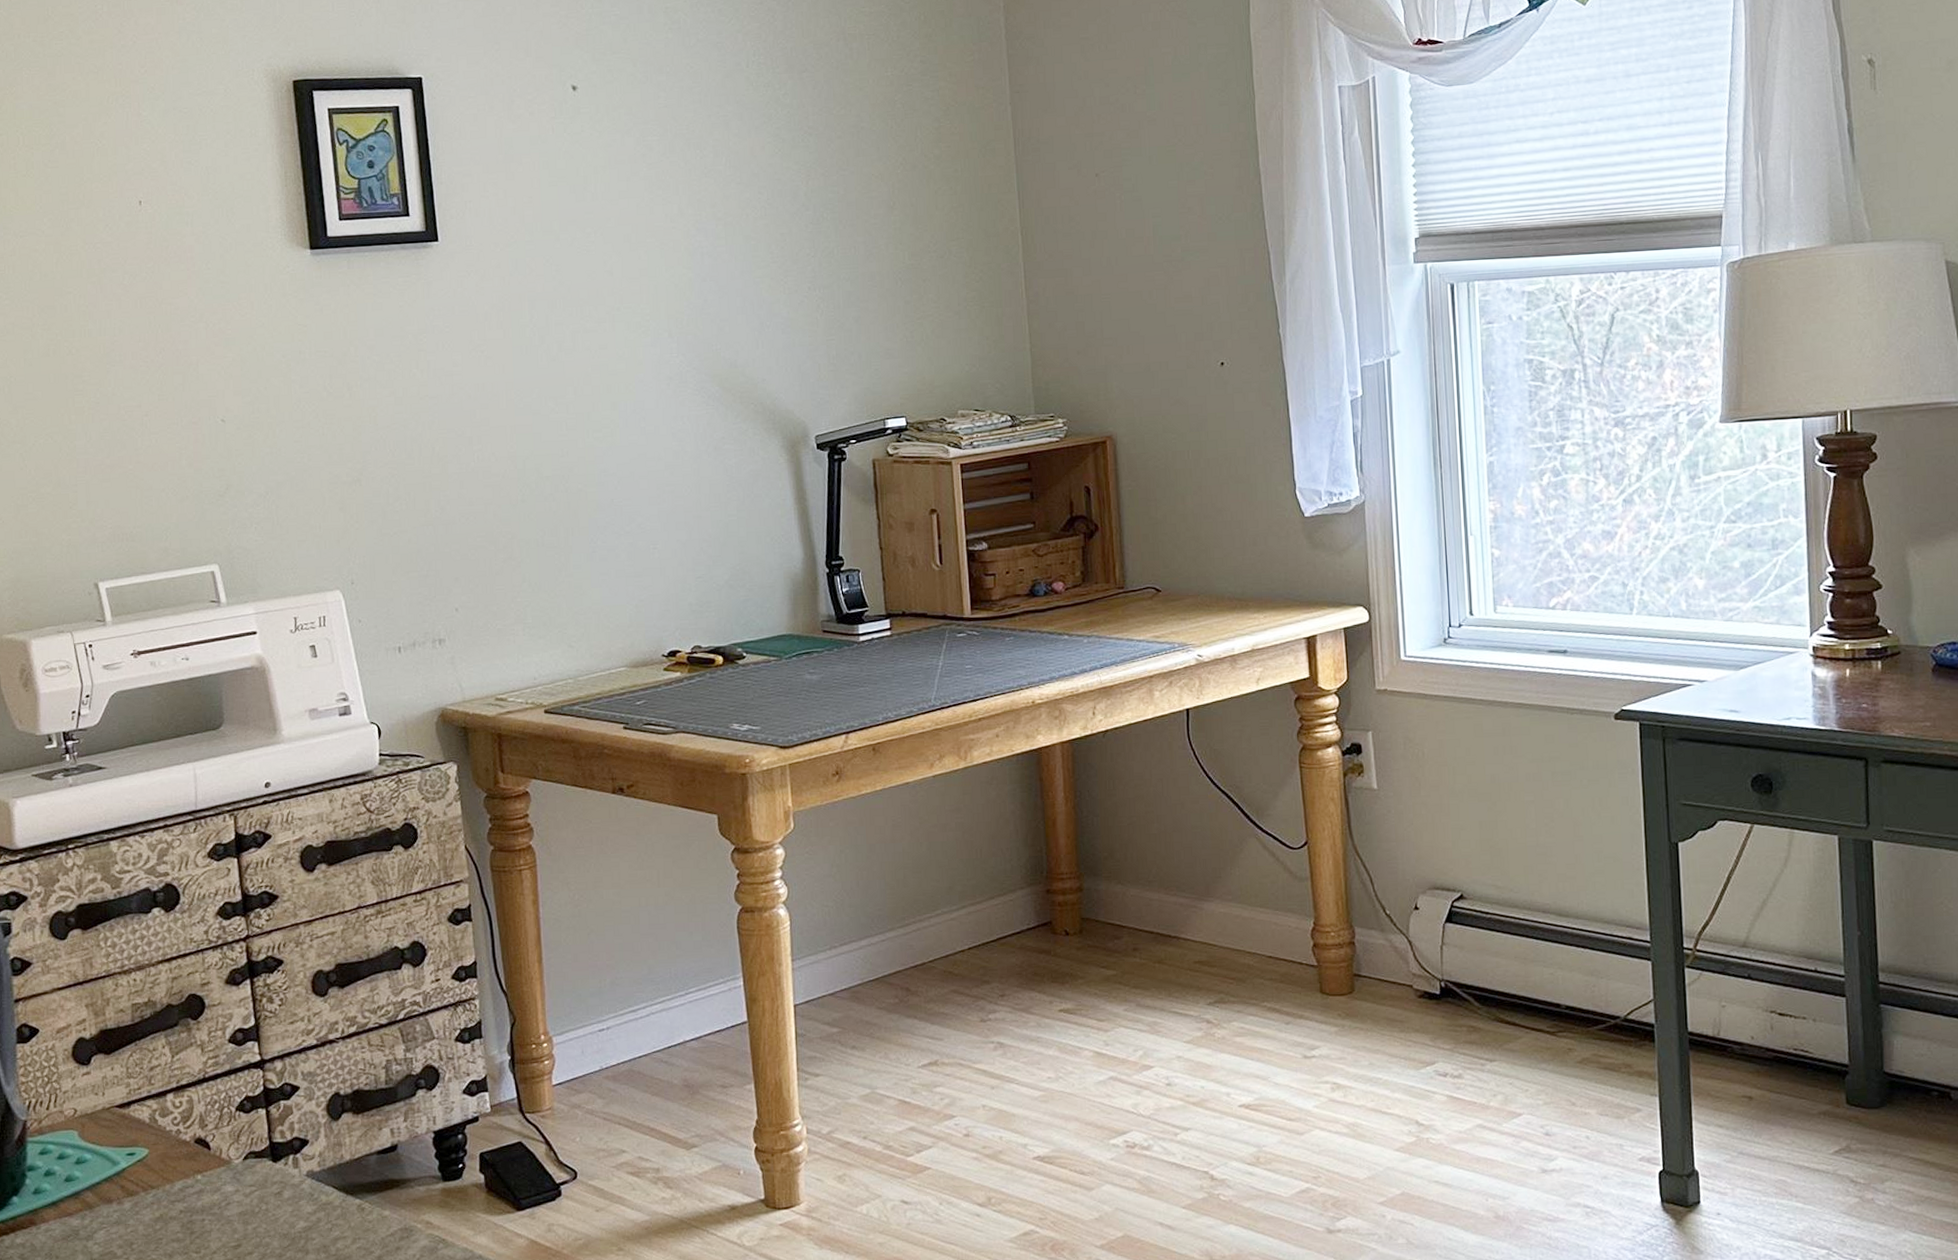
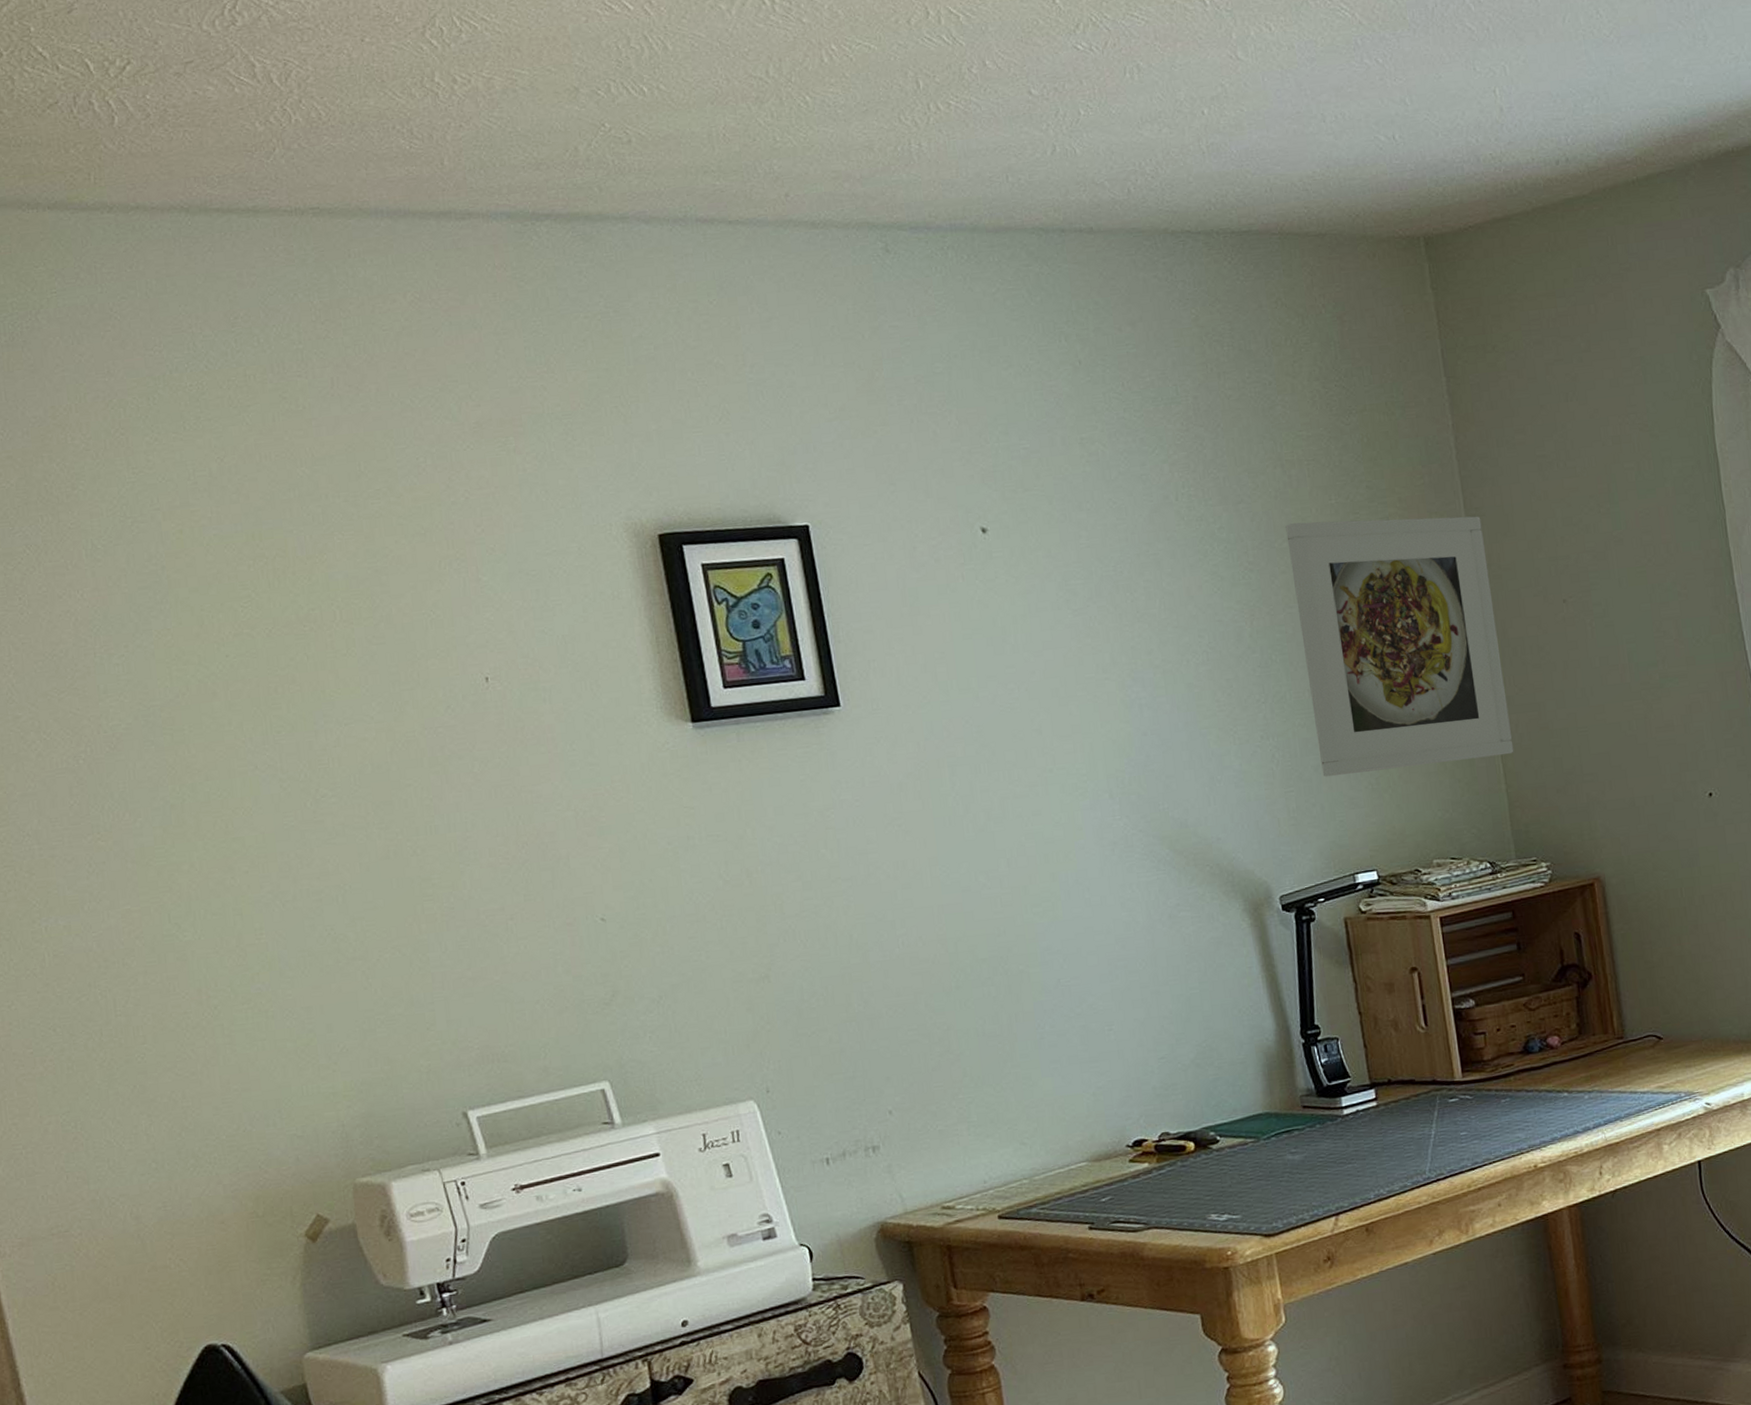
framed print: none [844,91,1040,329] -> present [1285,516,1514,778]

